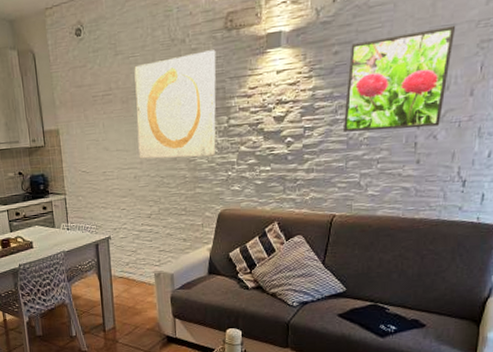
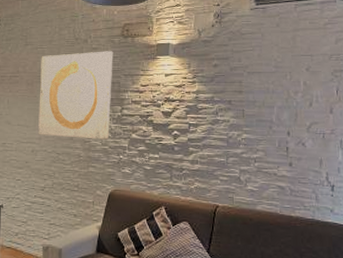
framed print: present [344,25,455,132] -> none [224,56,313,135]

